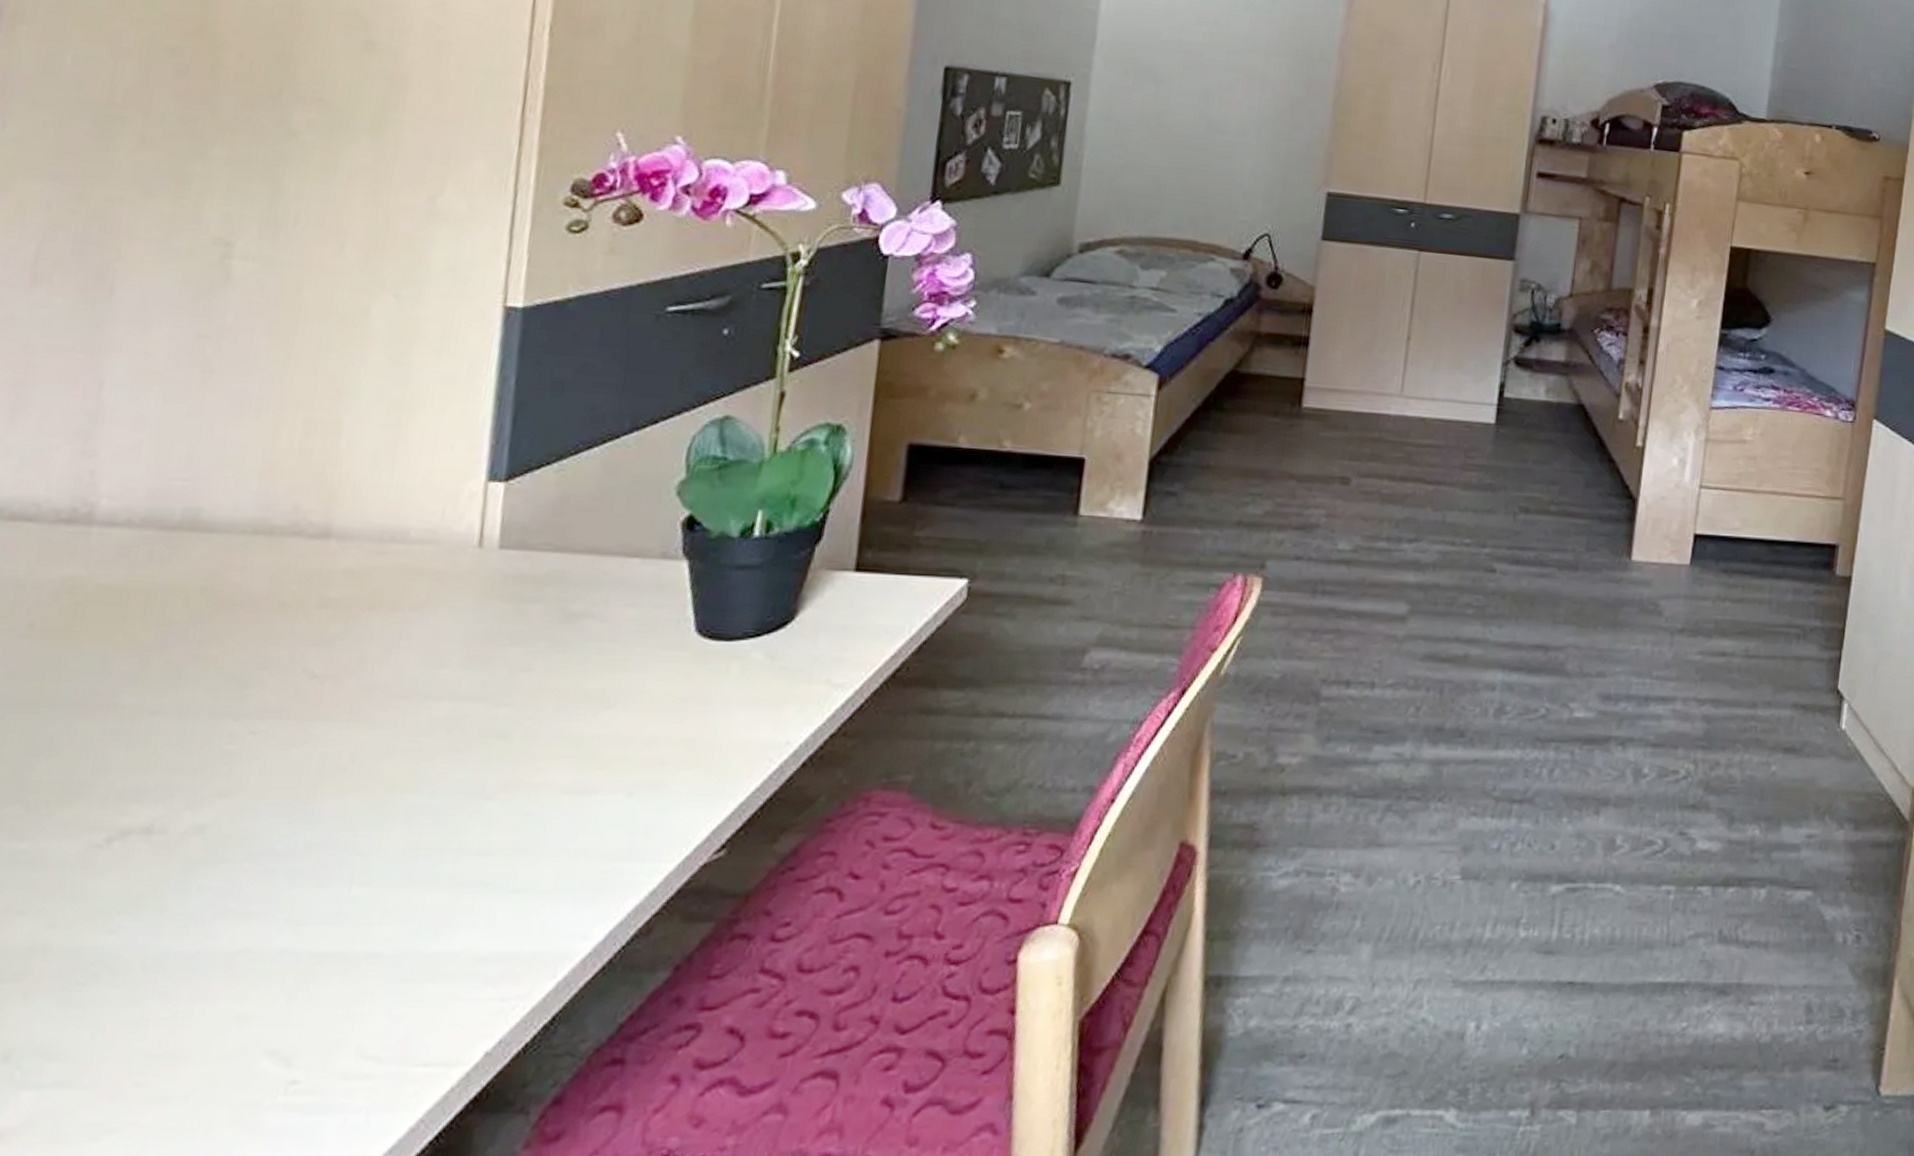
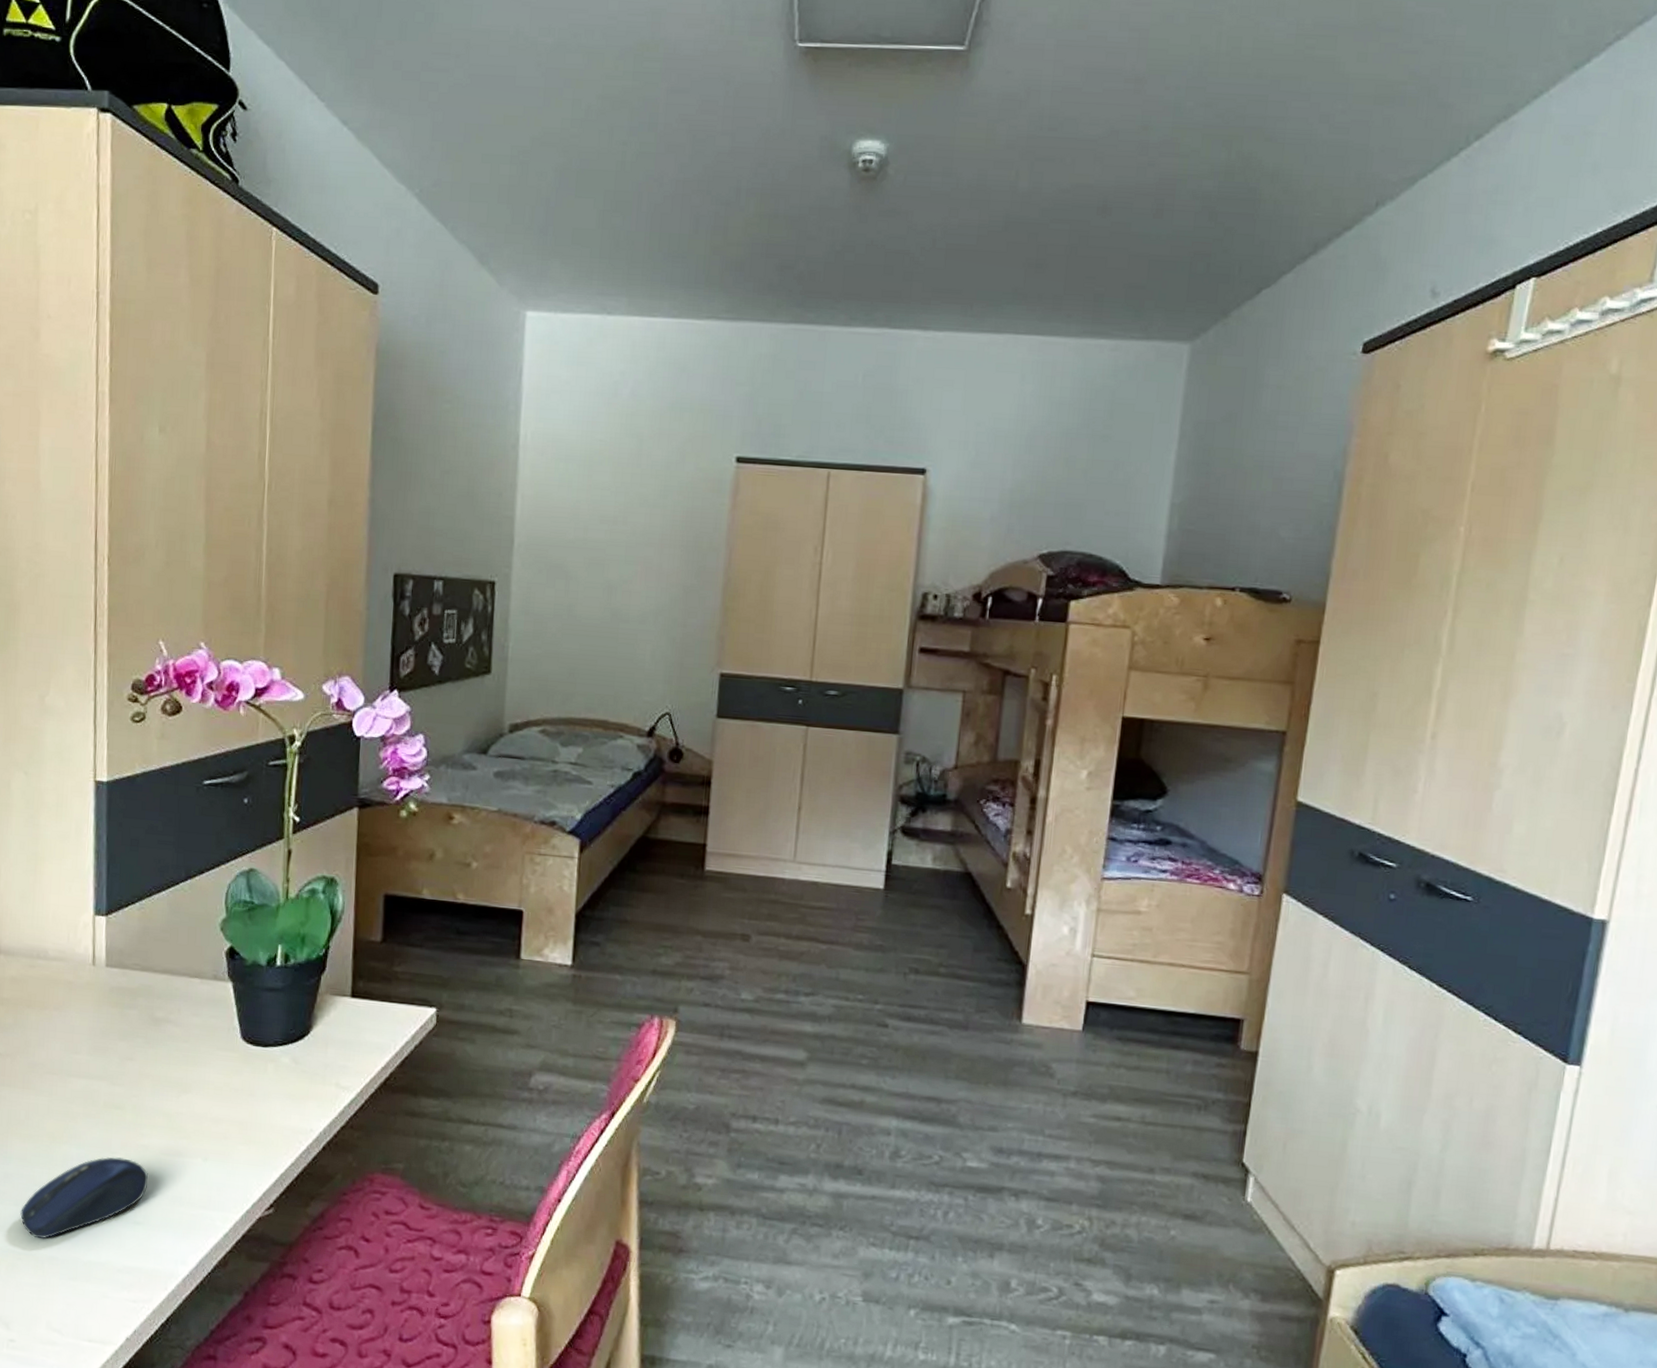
computer mouse: none [326,804,540,930] -> present [20,1157,148,1239]

